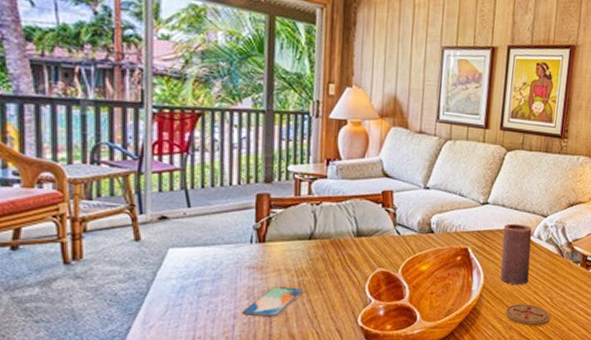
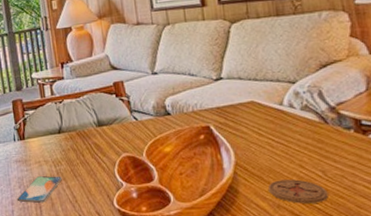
candle: present [500,223,532,284] -> none [246,94,290,159]

